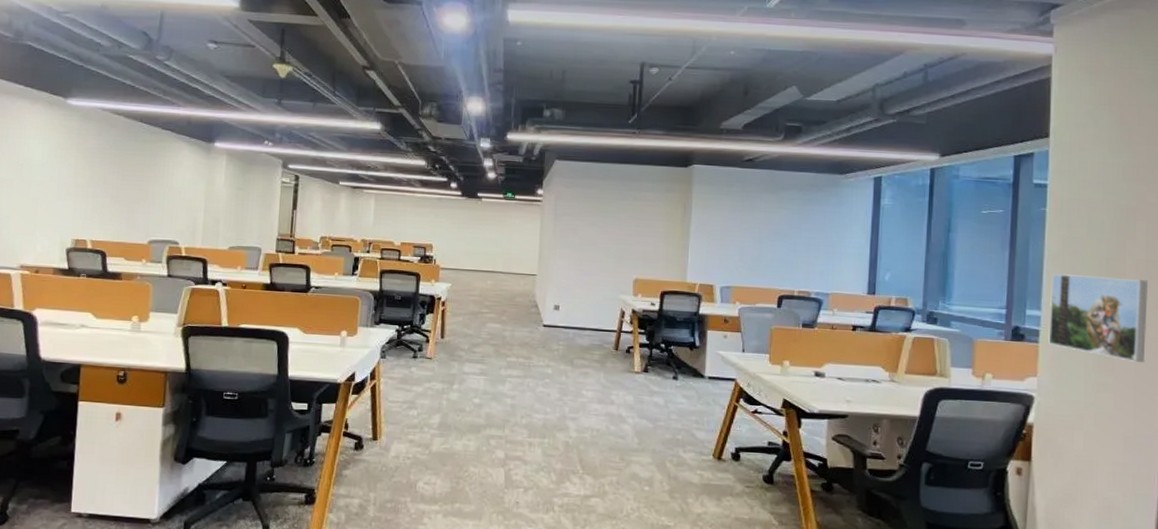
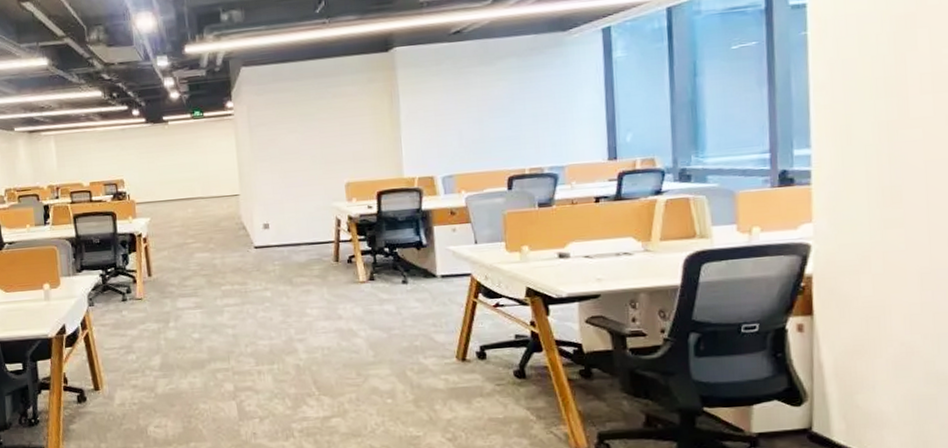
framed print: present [1048,273,1149,362] -> none [820,94,939,190]

